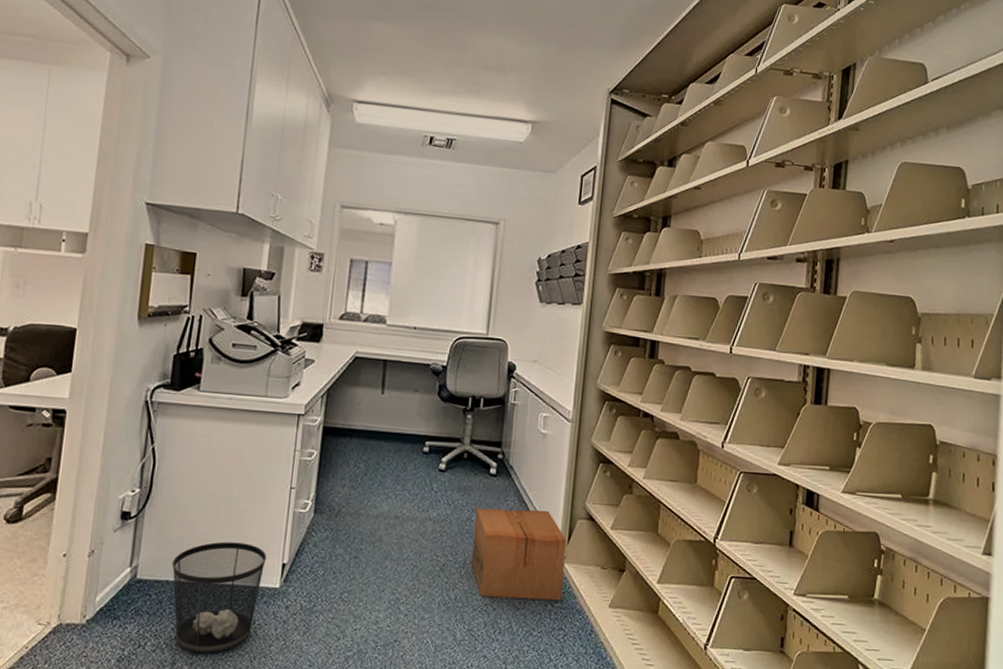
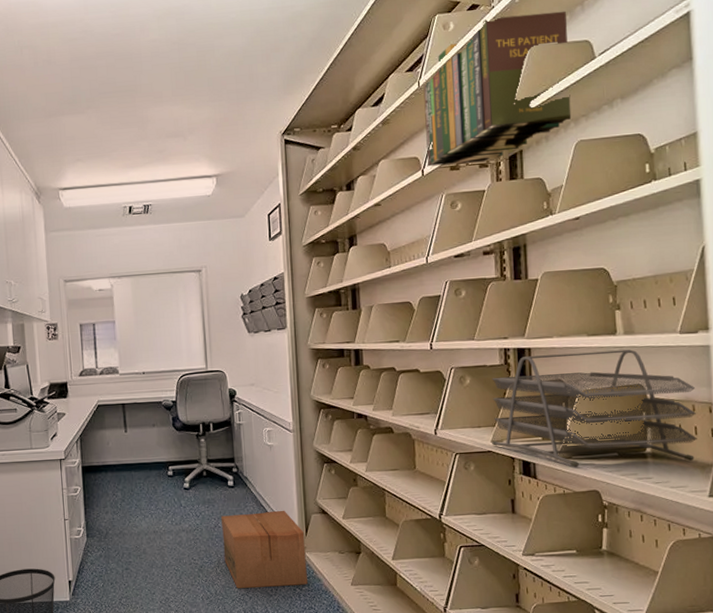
books: none [754,19,907,165] -> present [423,11,572,167]
file organizer: none [778,377,983,513] -> present [492,349,697,468]

